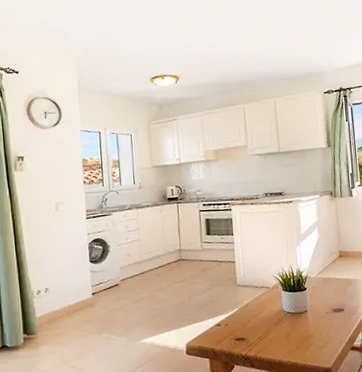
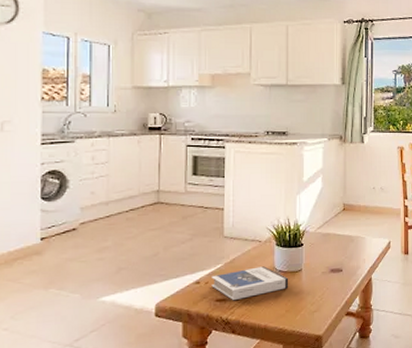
hardback book: none [230,309,297,340] -> present [211,266,289,301]

